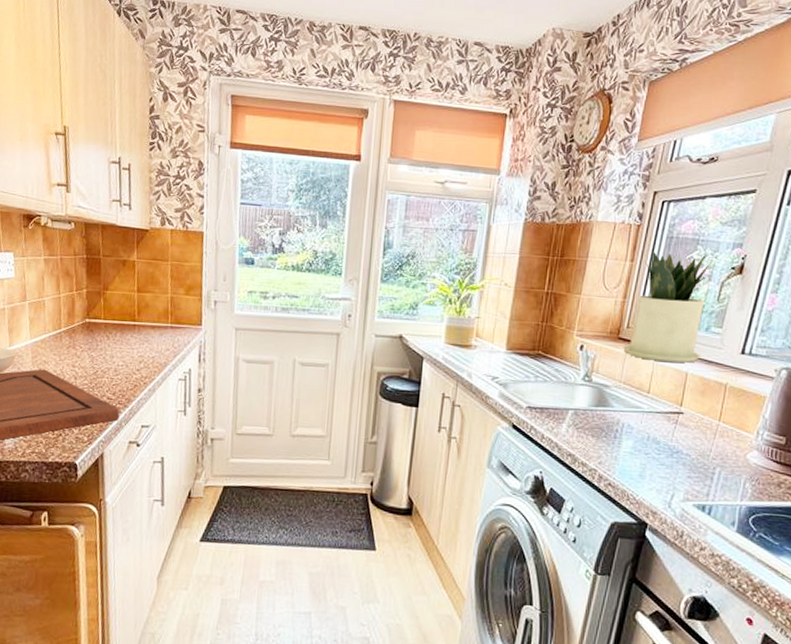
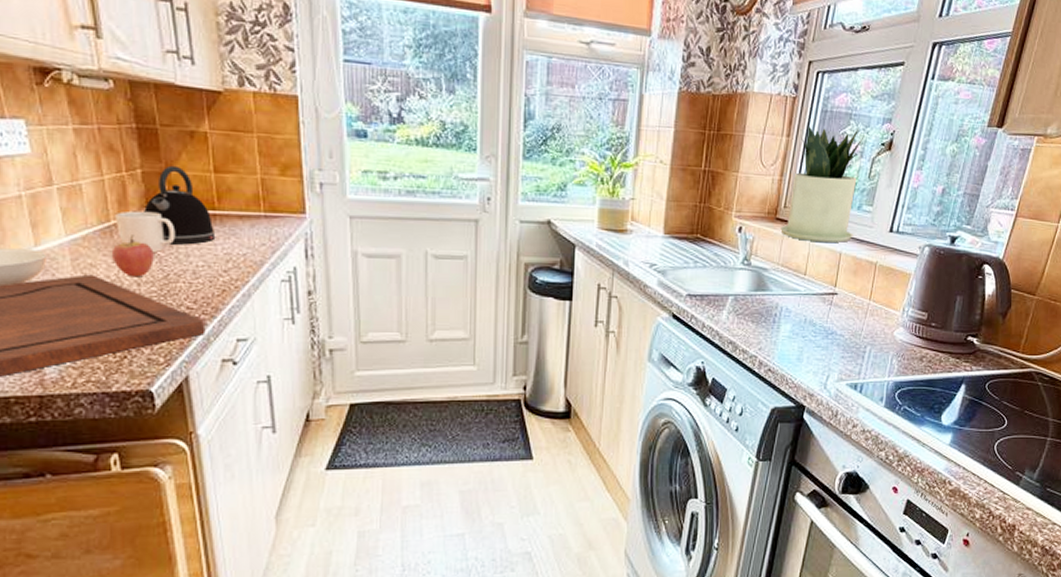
fruit: none [59,339,89,373] -> present [111,235,154,277]
mug: none [64,321,106,354] -> present [115,210,176,254]
kettle: none [85,286,134,349] -> present [144,165,216,245]

